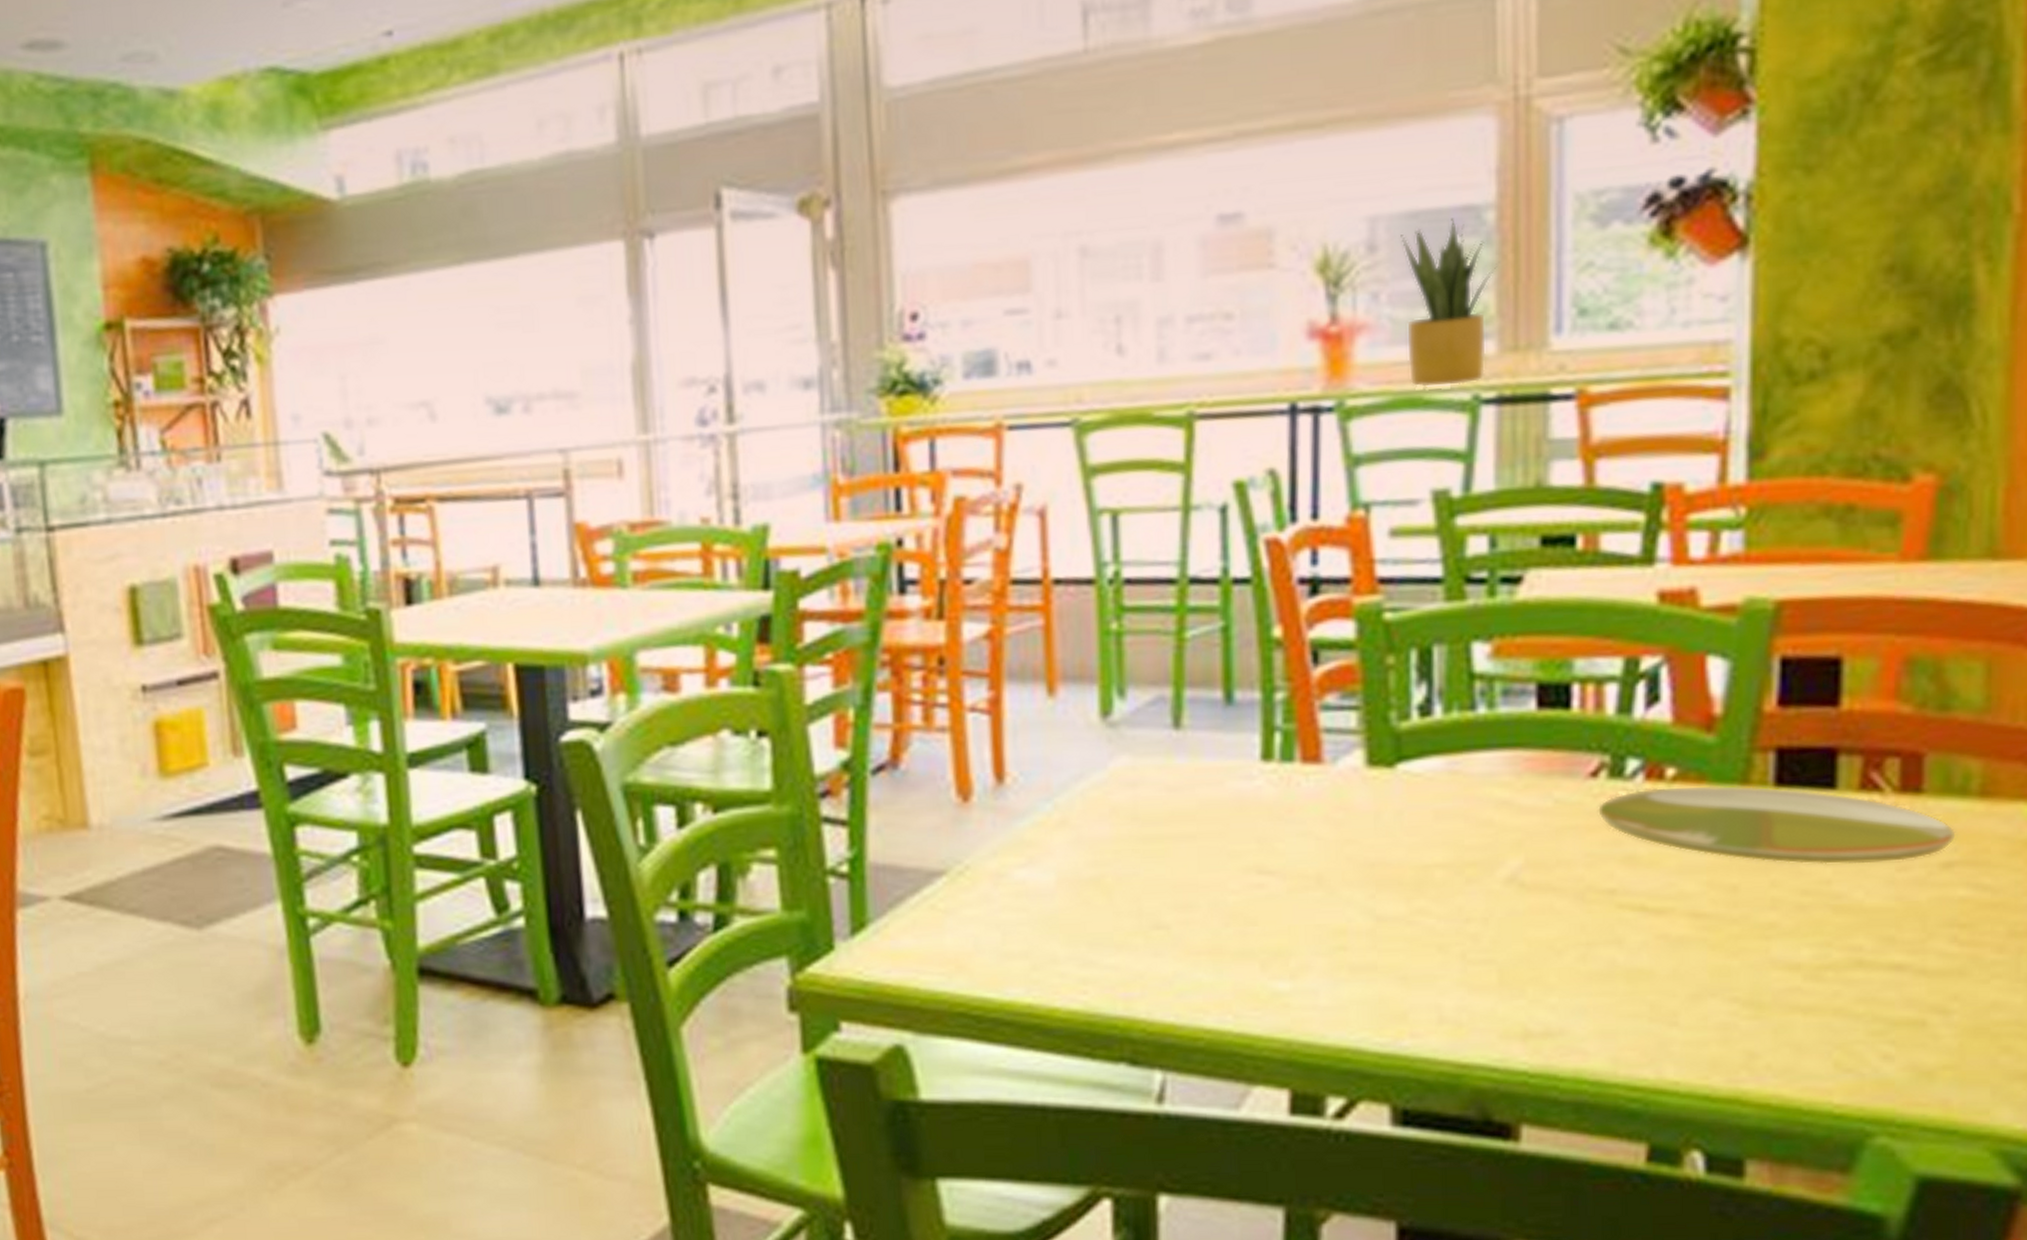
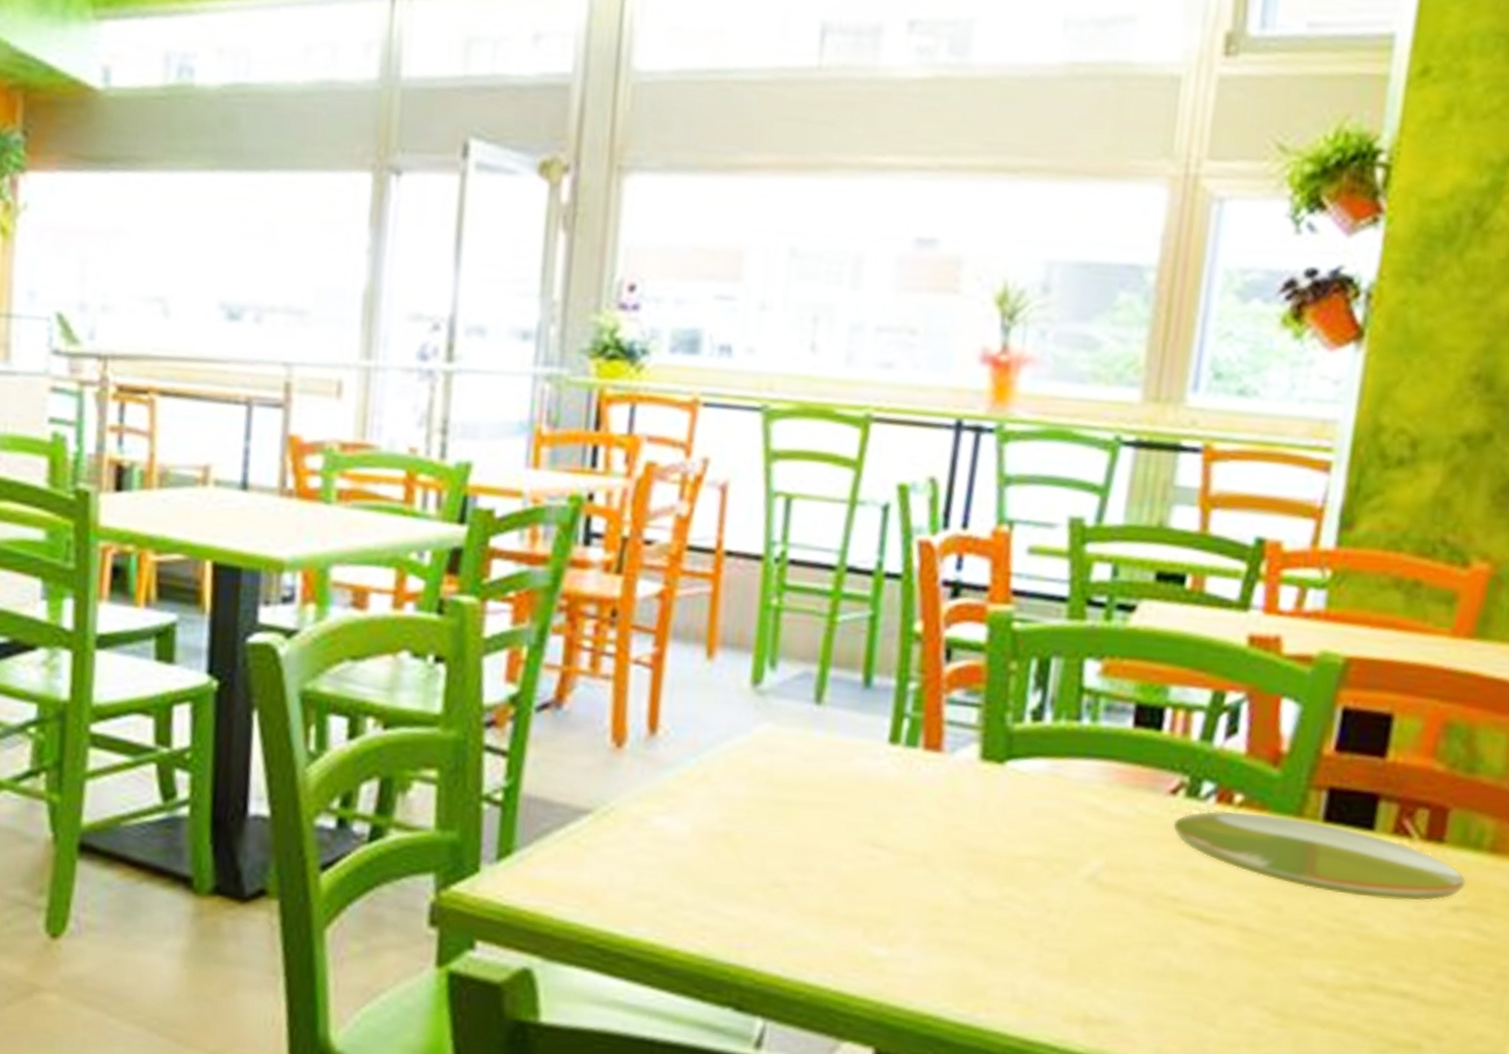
planter: present [1400,218,1500,387] -> none [1062,273,1154,425]

